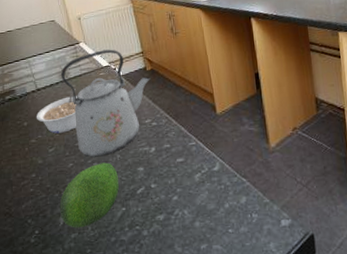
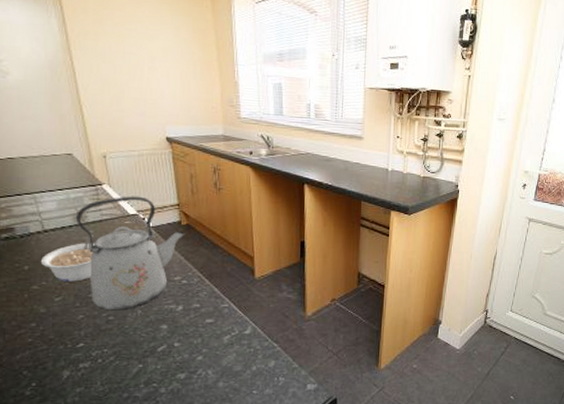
fruit: present [60,162,120,228] -> none [64,317,138,383]

